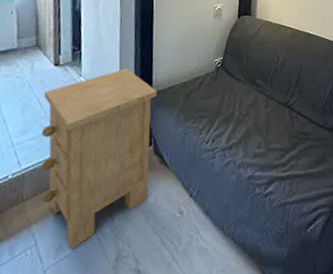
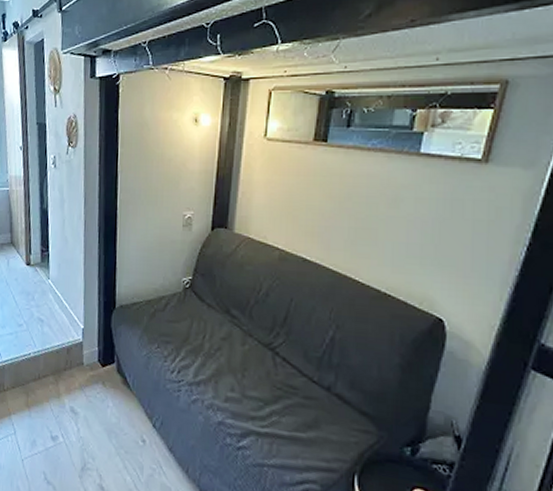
nightstand: present [41,68,158,250] -> none [17,275,121,448]

